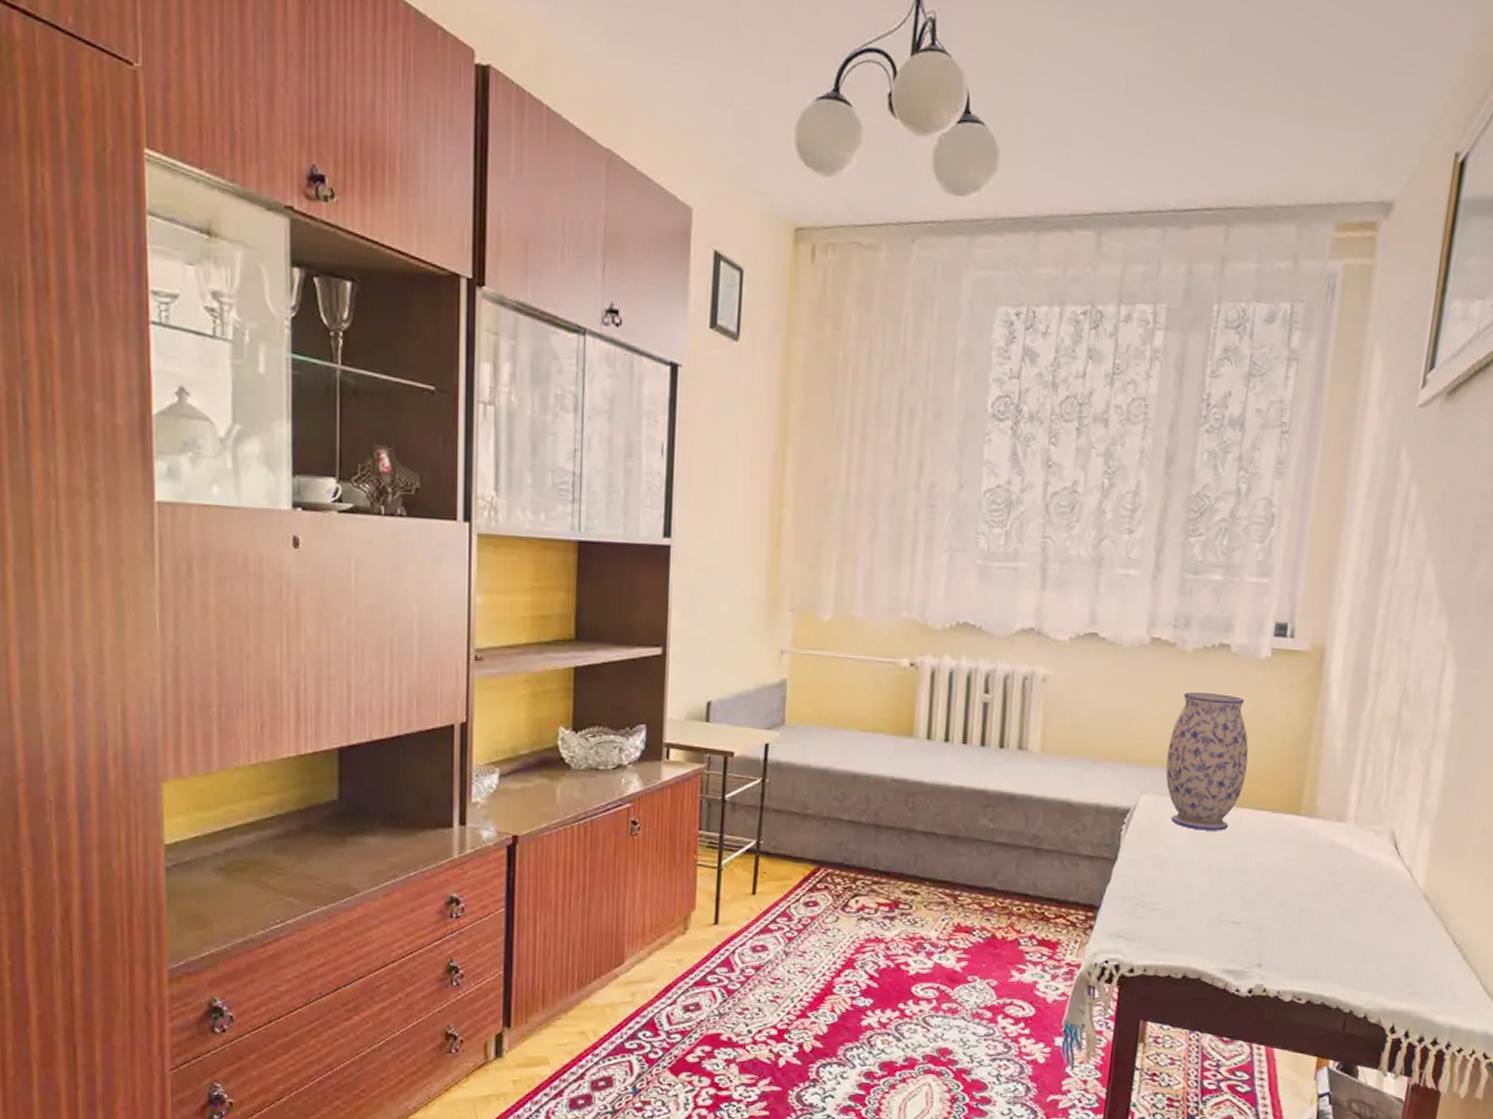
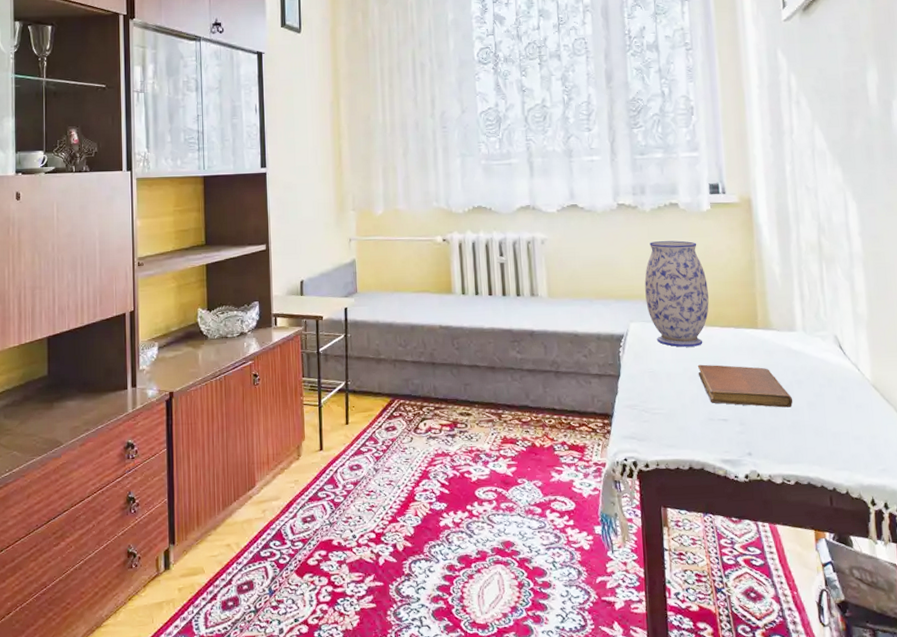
notebook: none [1214,853,1325,914] -> present [697,364,793,408]

